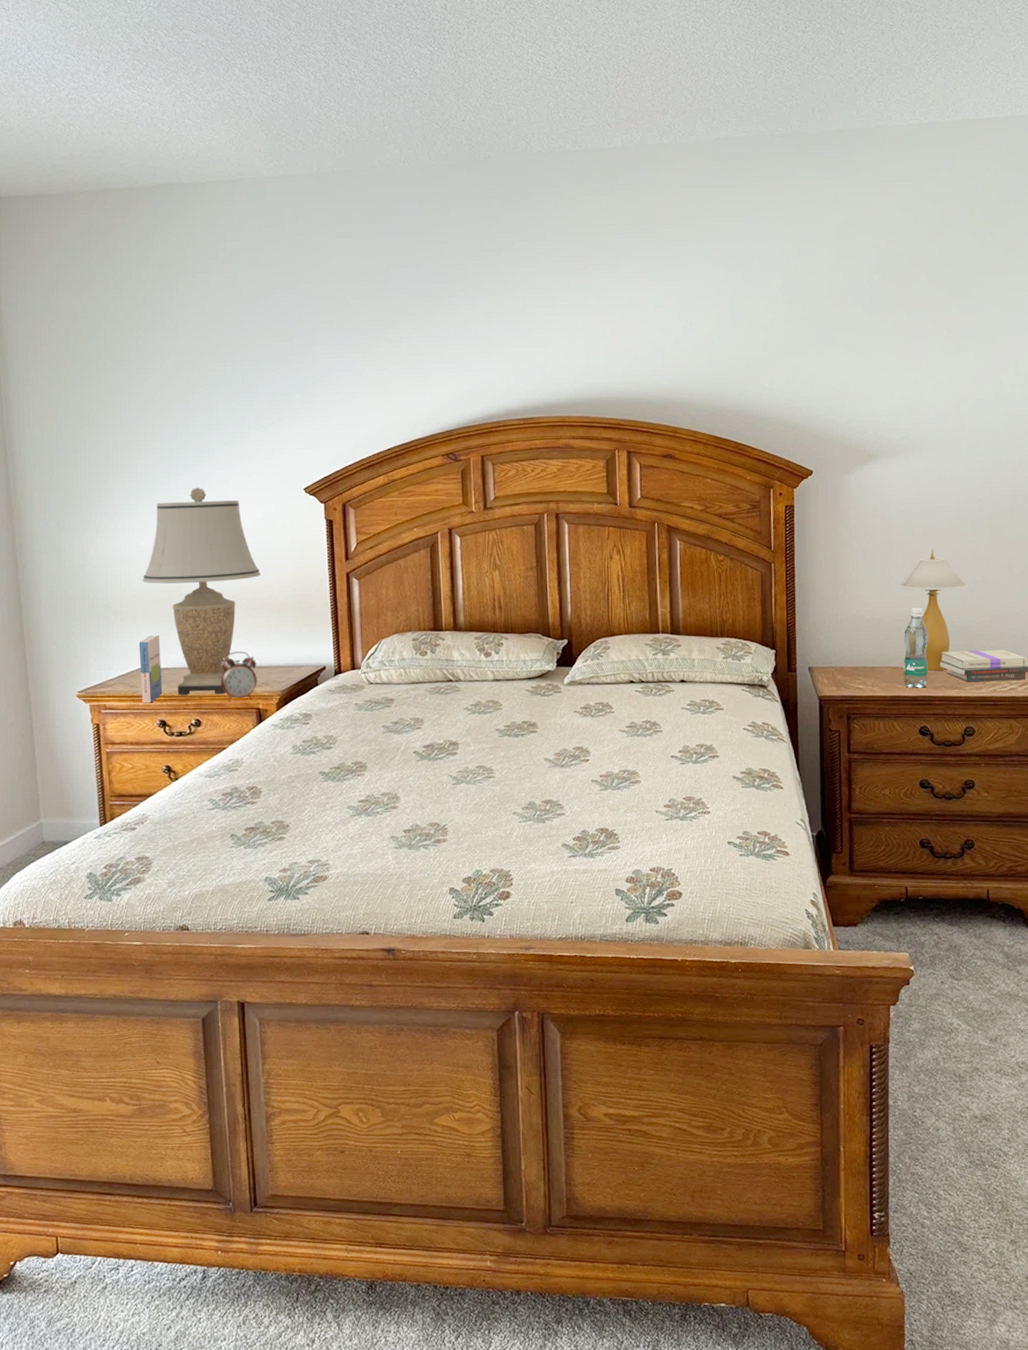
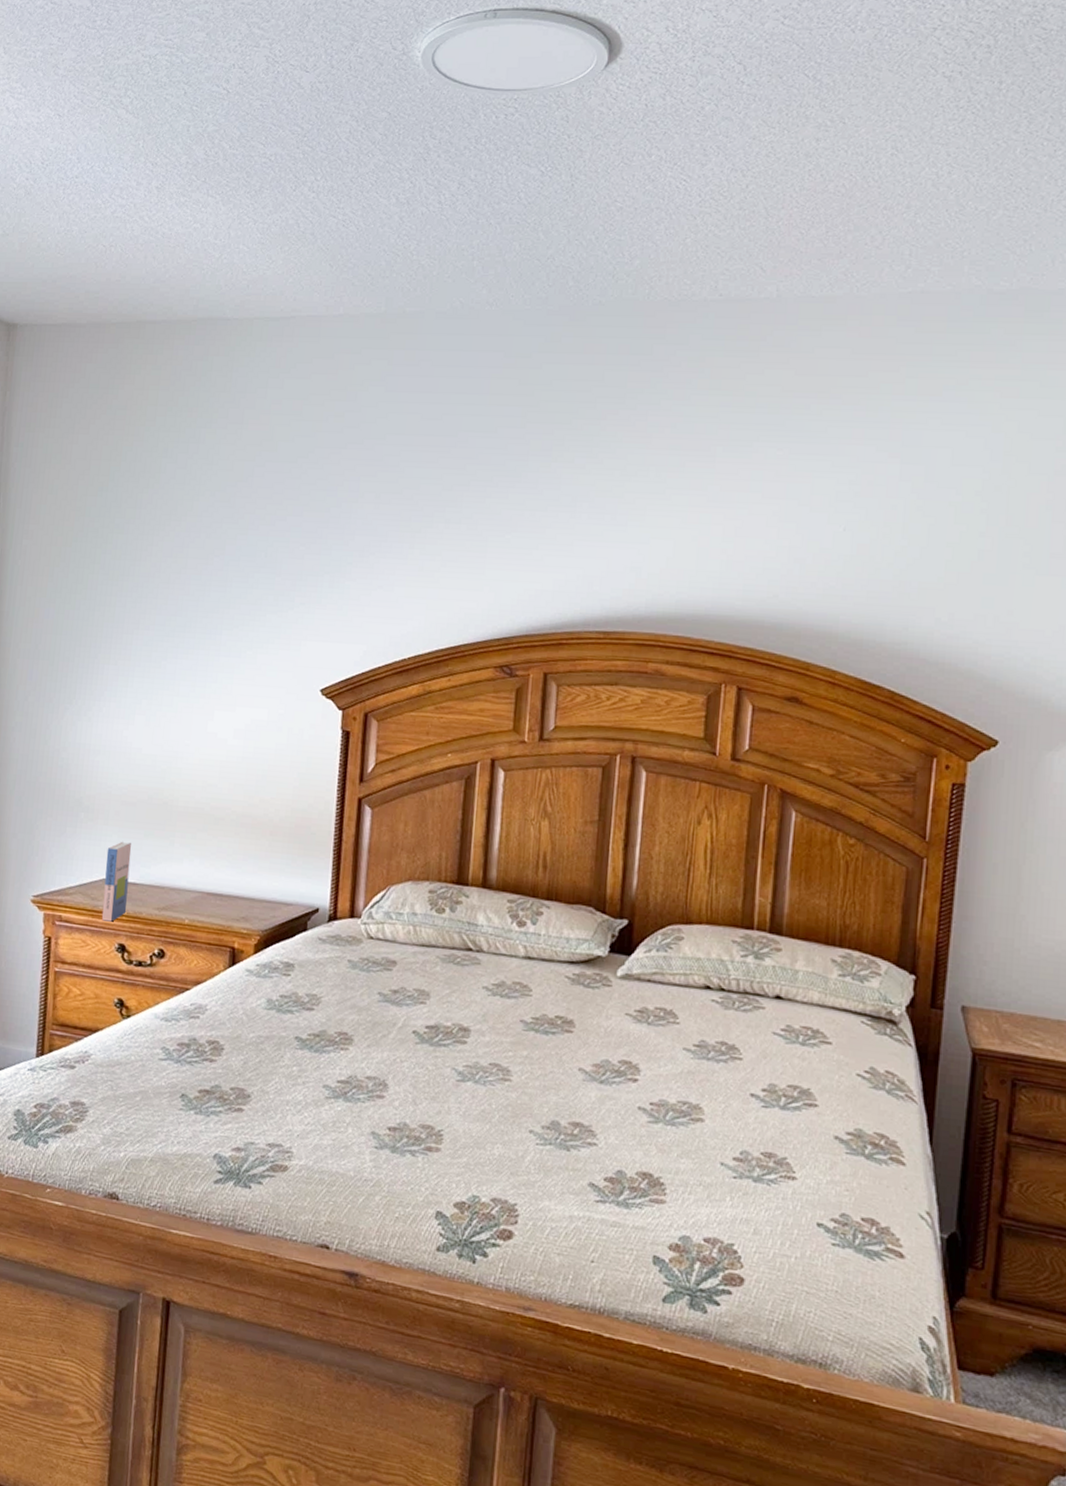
table lamp: present [142,487,261,695] -> none [121,674,257,924]
alarm clock: present [220,651,257,702] -> none [193,875,238,936]

